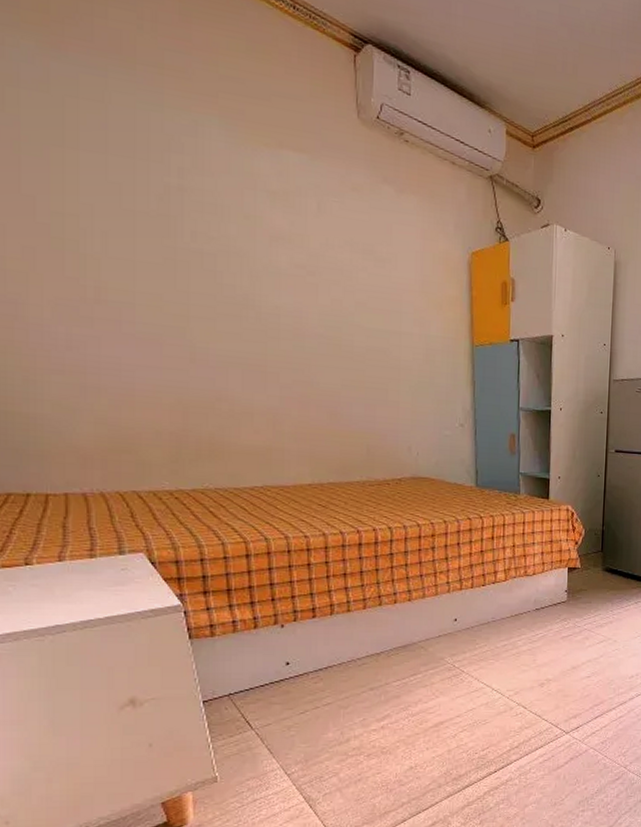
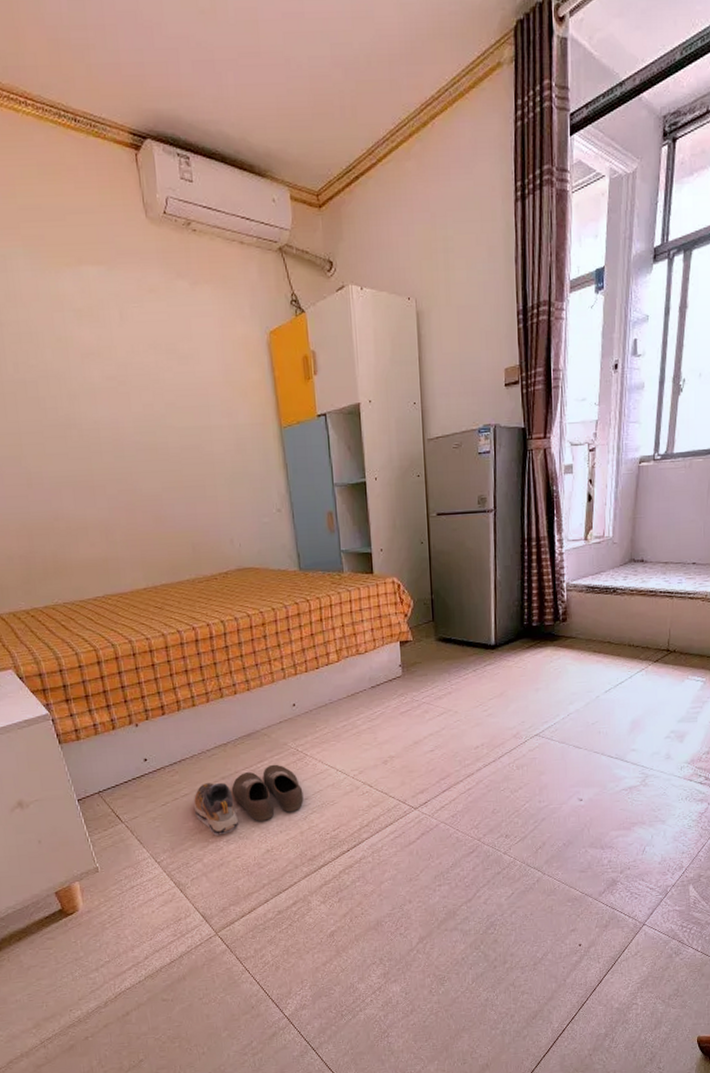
shoe: none [335,693,384,749] -> present [193,783,240,836]
shoe: none [379,678,455,737] -> present [231,764,304,822]

